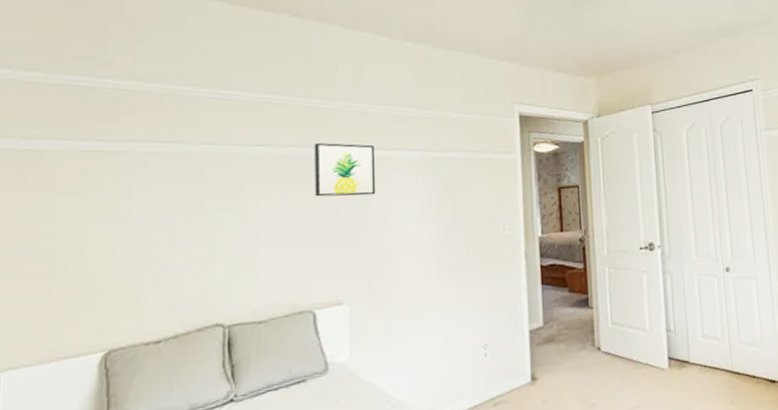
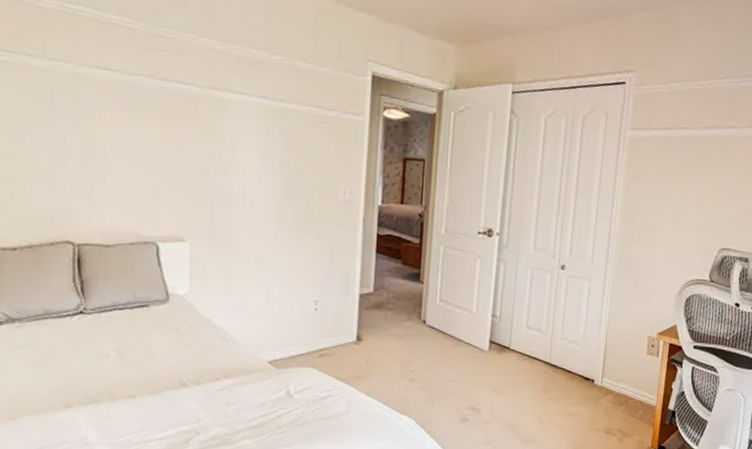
wall art: present [314,142,376,197] -> none [160,74,222,138]

